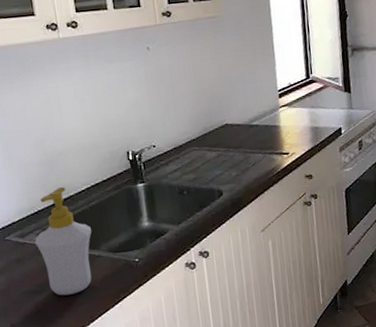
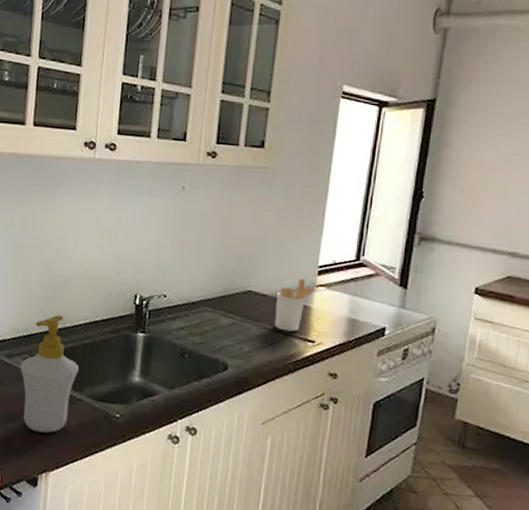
utensil holder: none [250,103,283,151] -> present [274,278,320,332]

